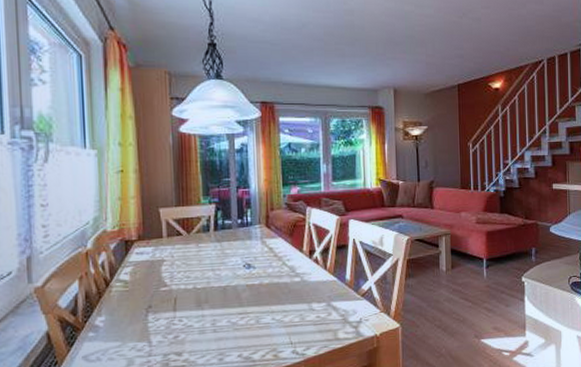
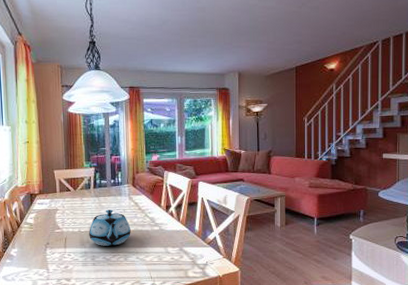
teapot: none [208,257,264,306] -> present [89,209,131,246]

